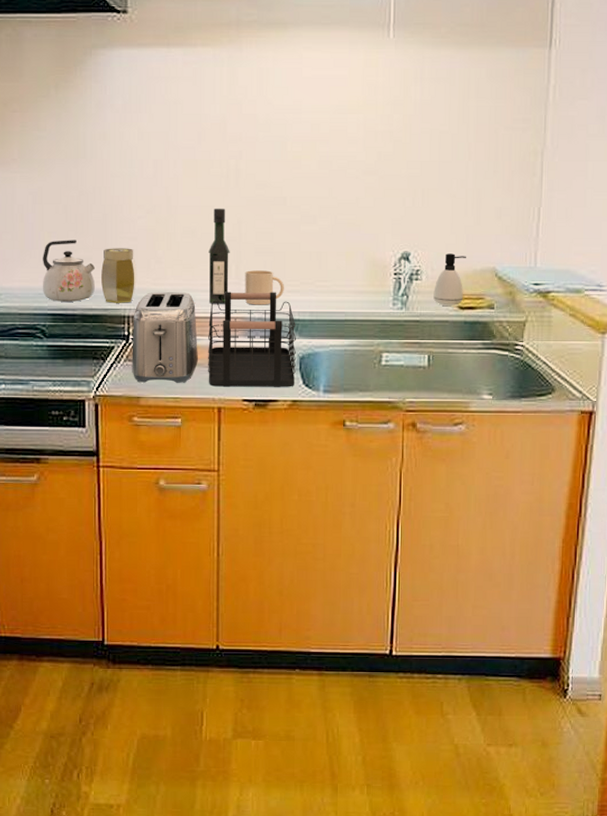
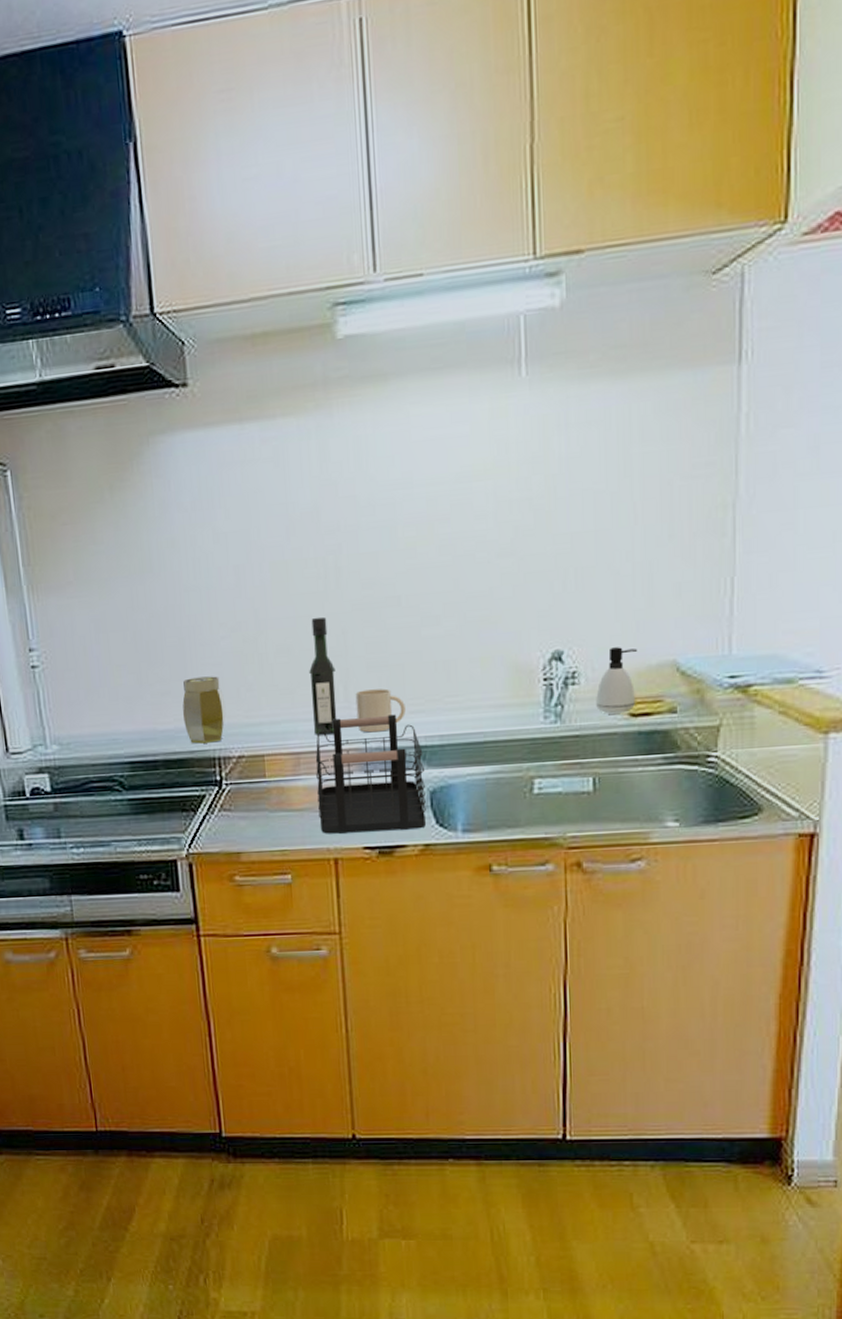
kettle: present [42,240,96,302] -> none [113,672,178,747]
toaster: present [132,291,198,384] -> none [224,723,306,836]

